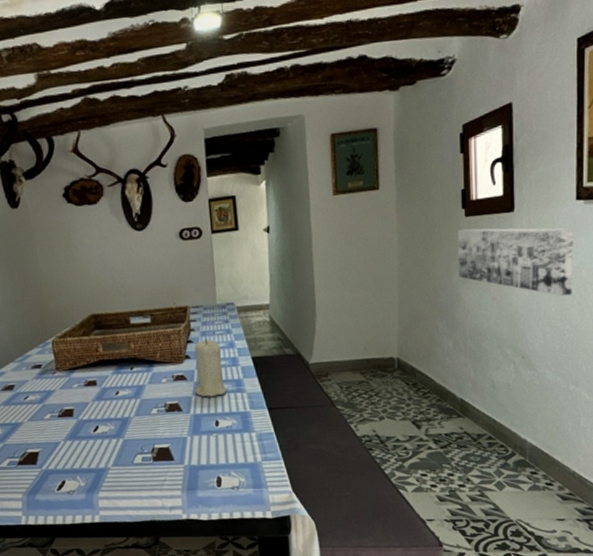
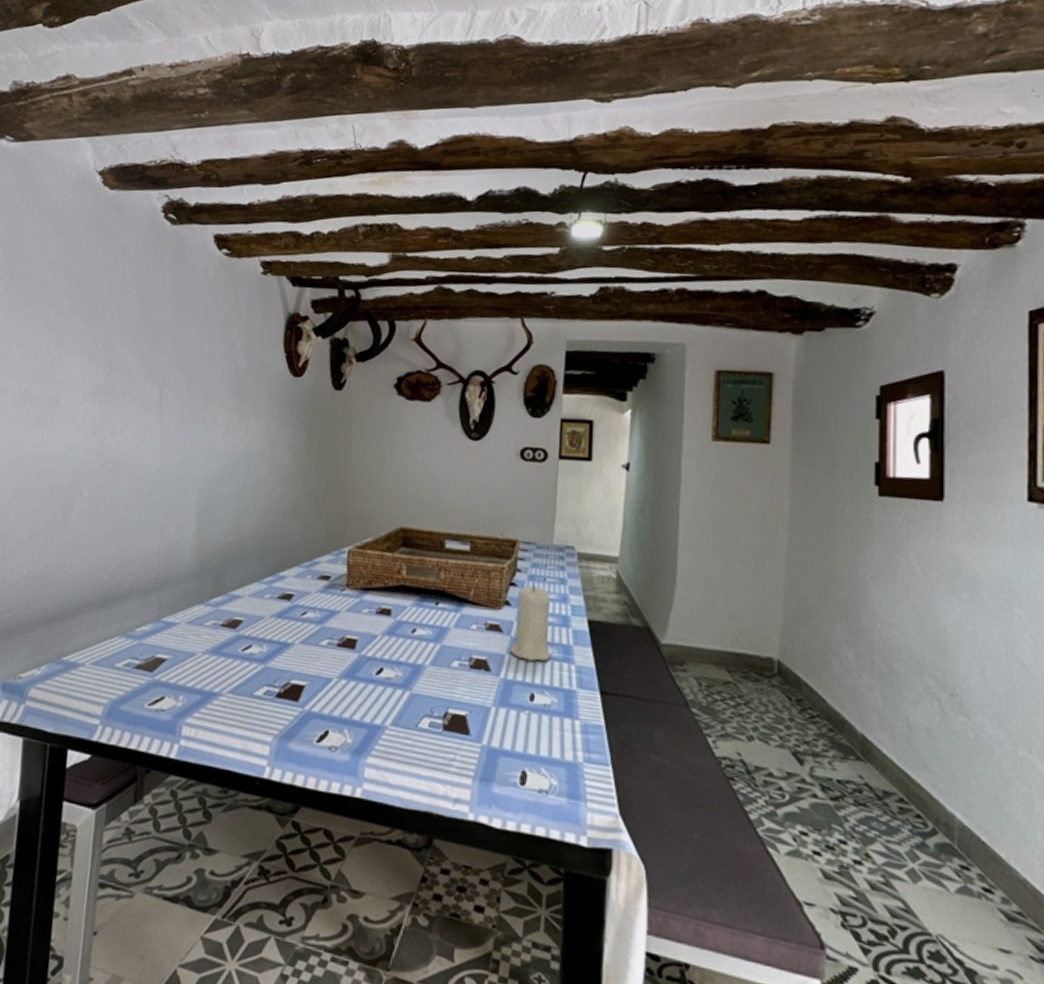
wall art: present [457,228,573,296] -> none [866,510,1024,624]

